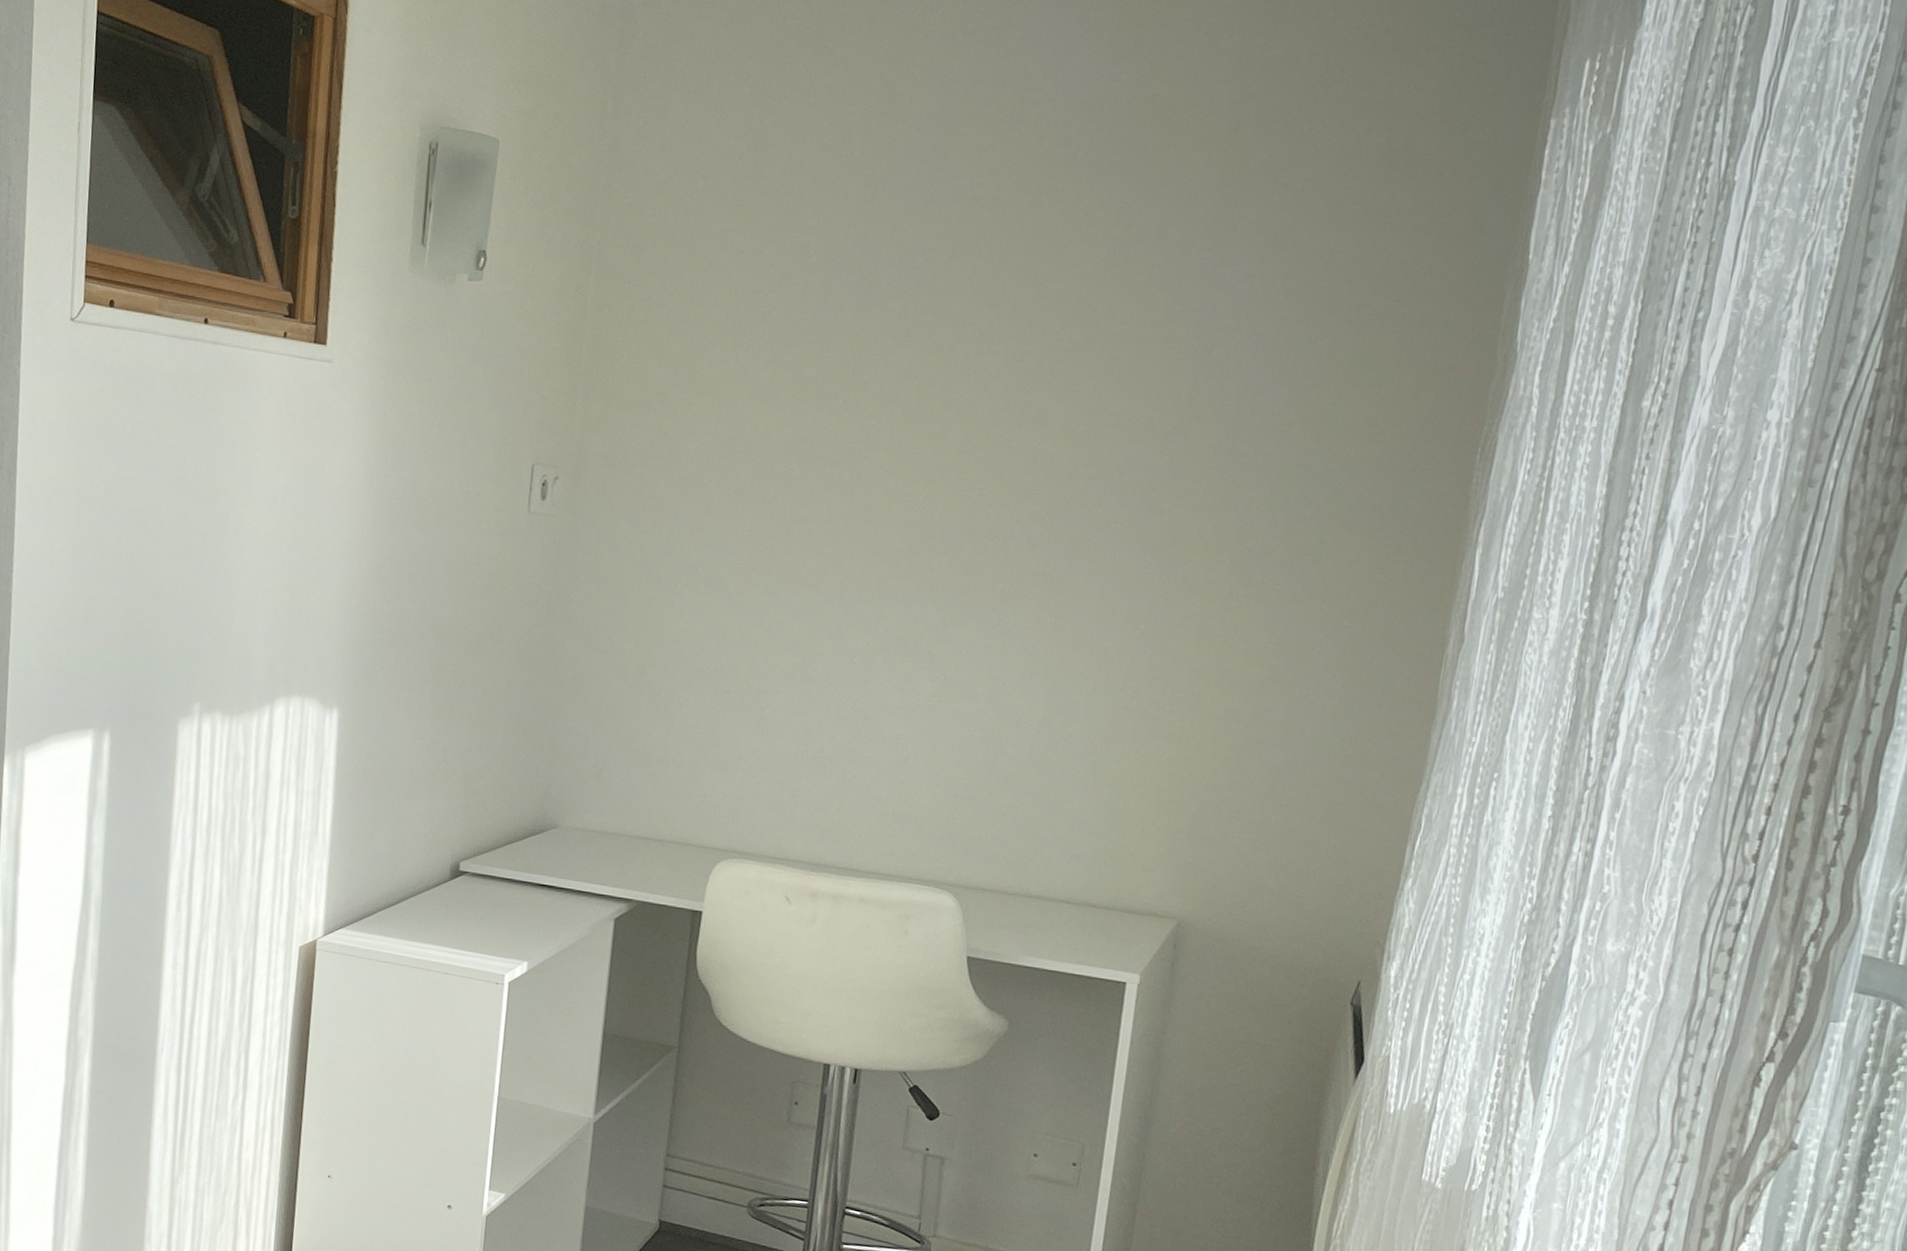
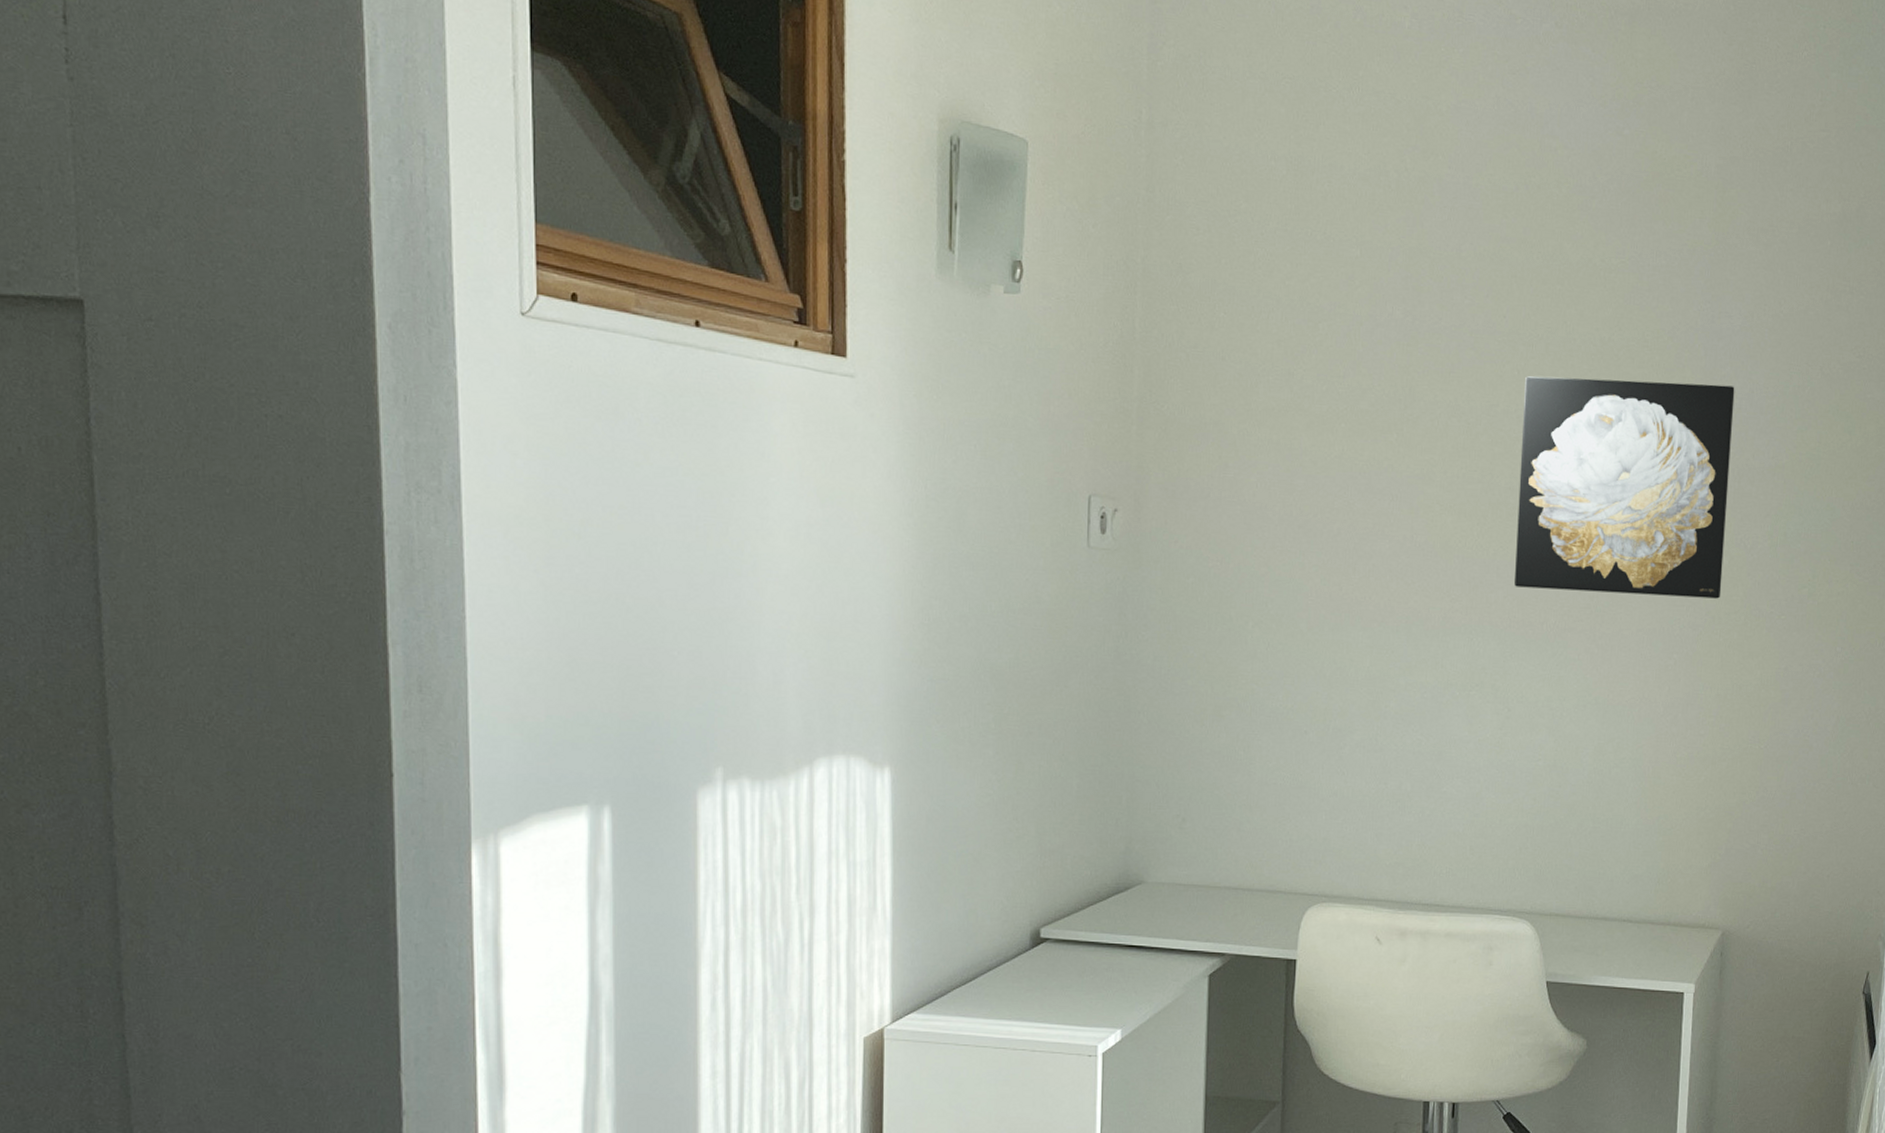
wall art: none [960,336,1236,567] -> present [1515,376,1735,599]

